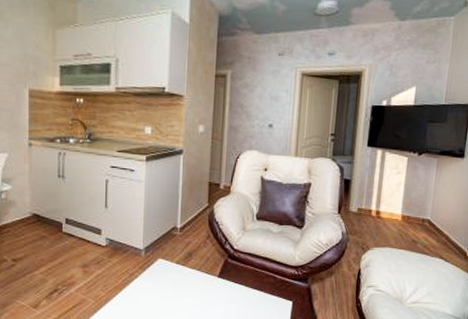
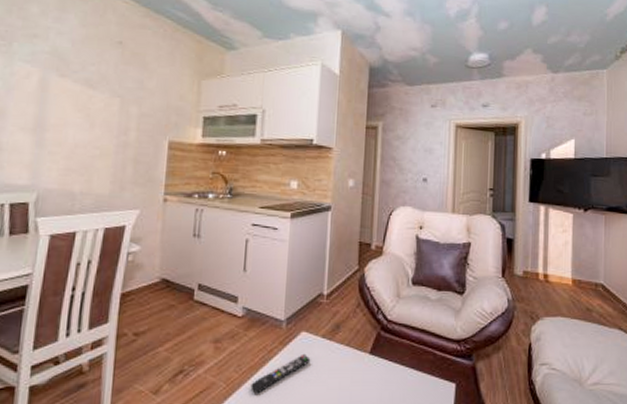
remote control: none [116,276,167,310] -> present [250,353,311,396]

